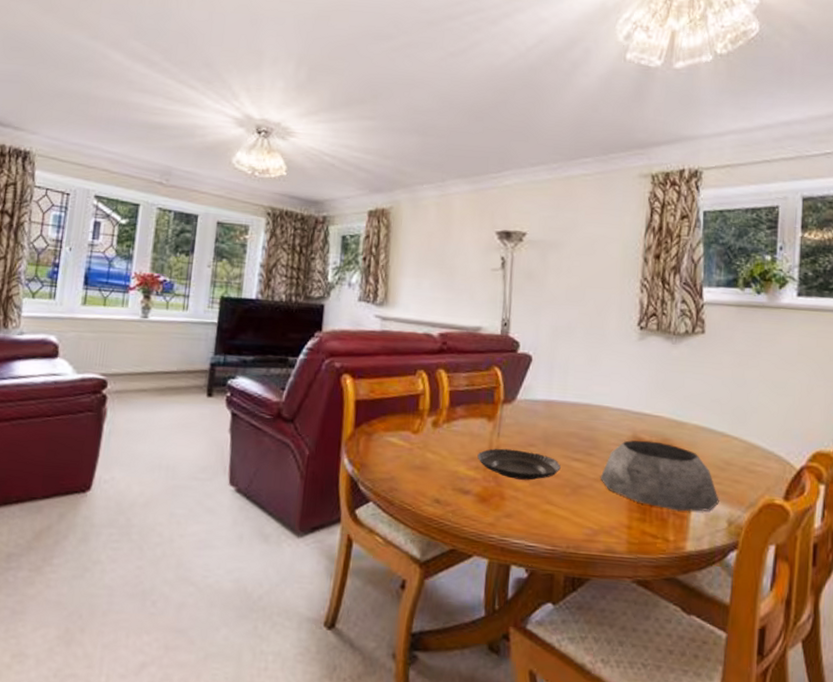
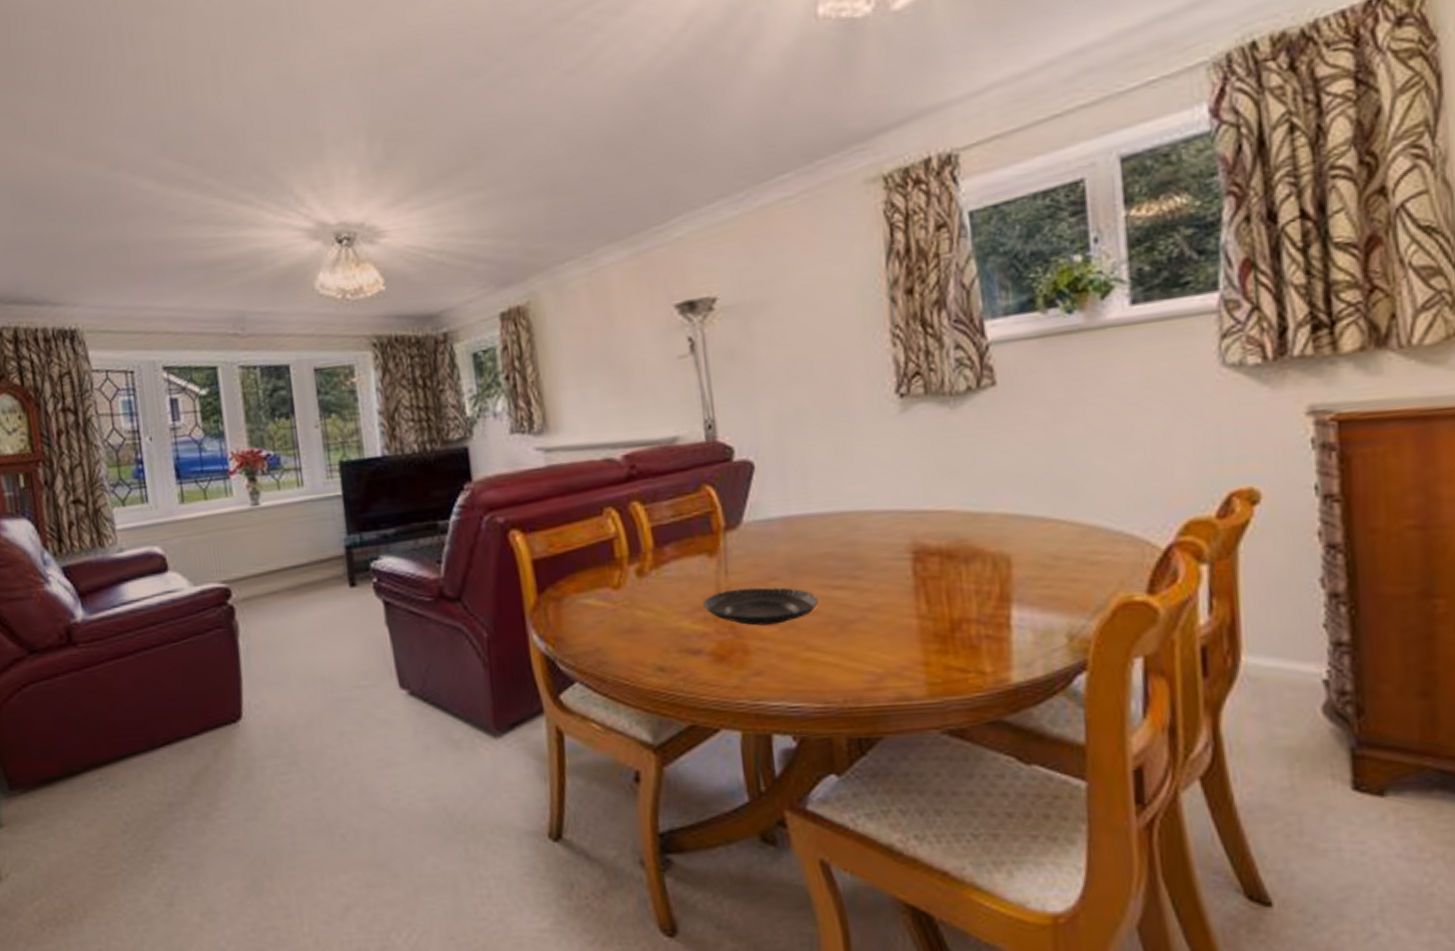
plant pot: present [600,440,719,512] -> none [874,545,1051,633]

